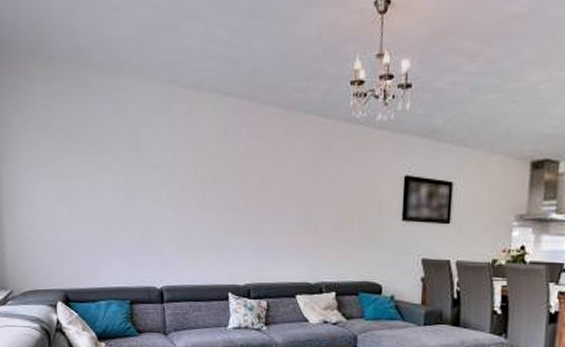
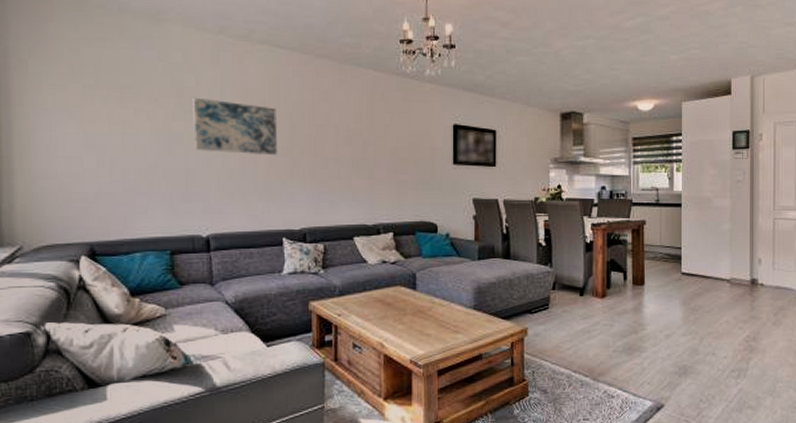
wall art: none [148,150,224,210] -> present [193,97,277,156]

